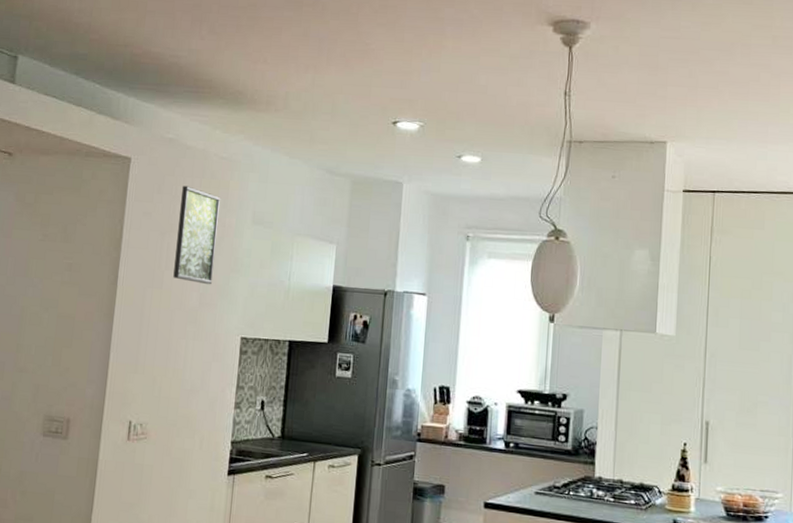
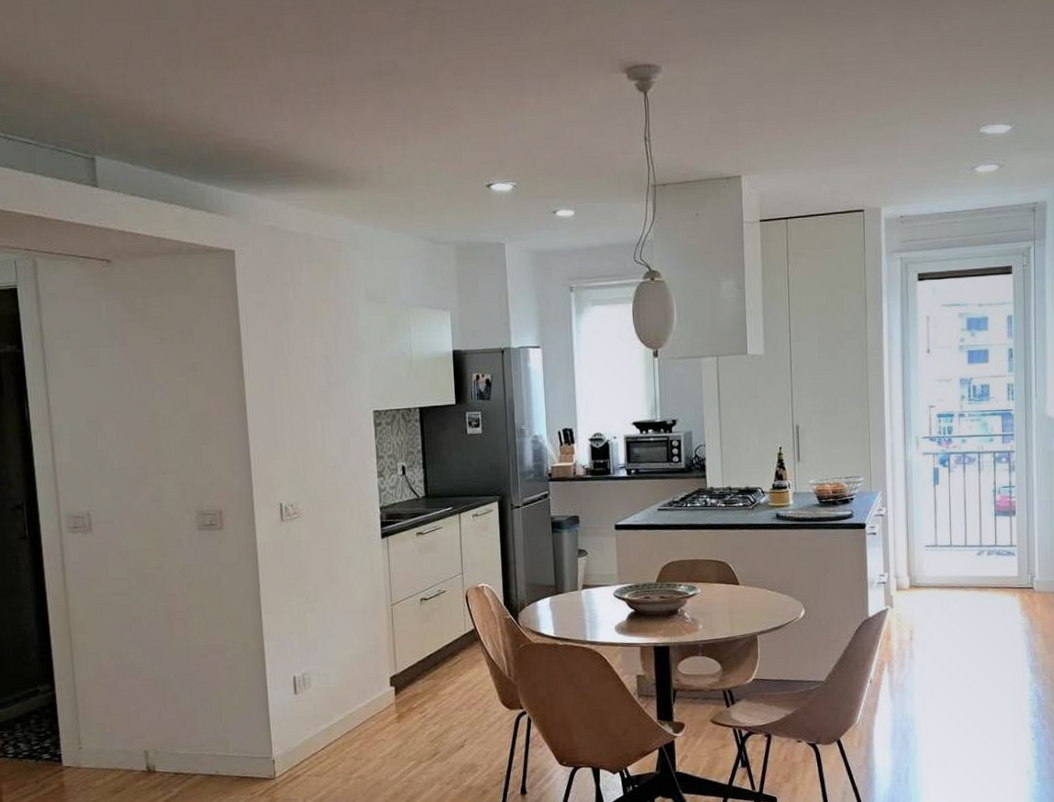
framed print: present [173,185,220,285] -> none [292,271,336,366]

